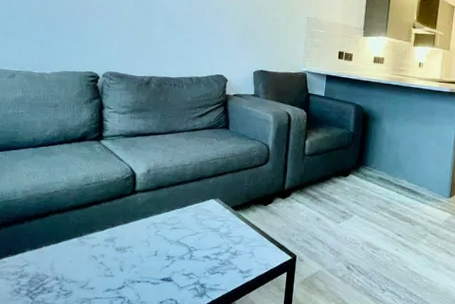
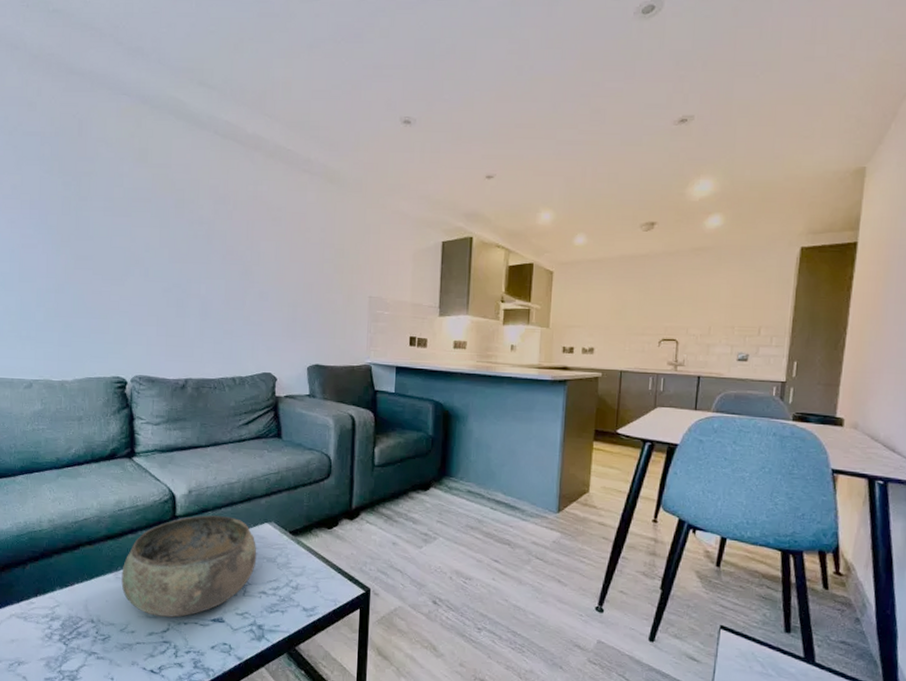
bowl: none [84,191,203,277] -> present [121,515,257,617]

